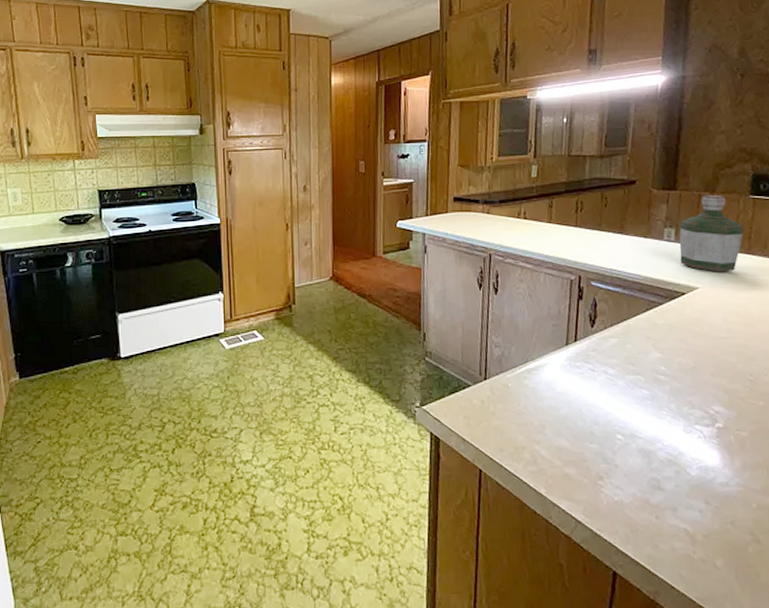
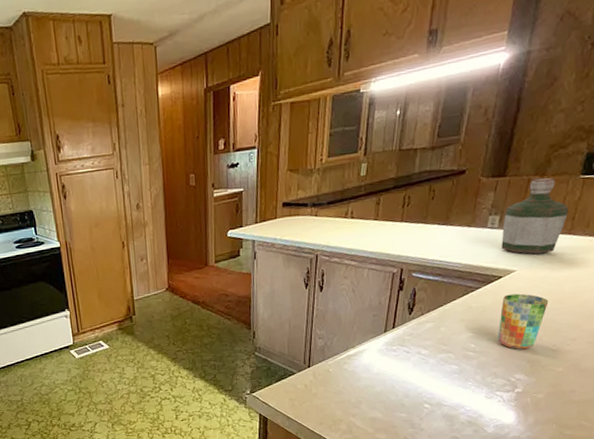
cup: none [688,313,738,377] -> present [498,293,549,350]

